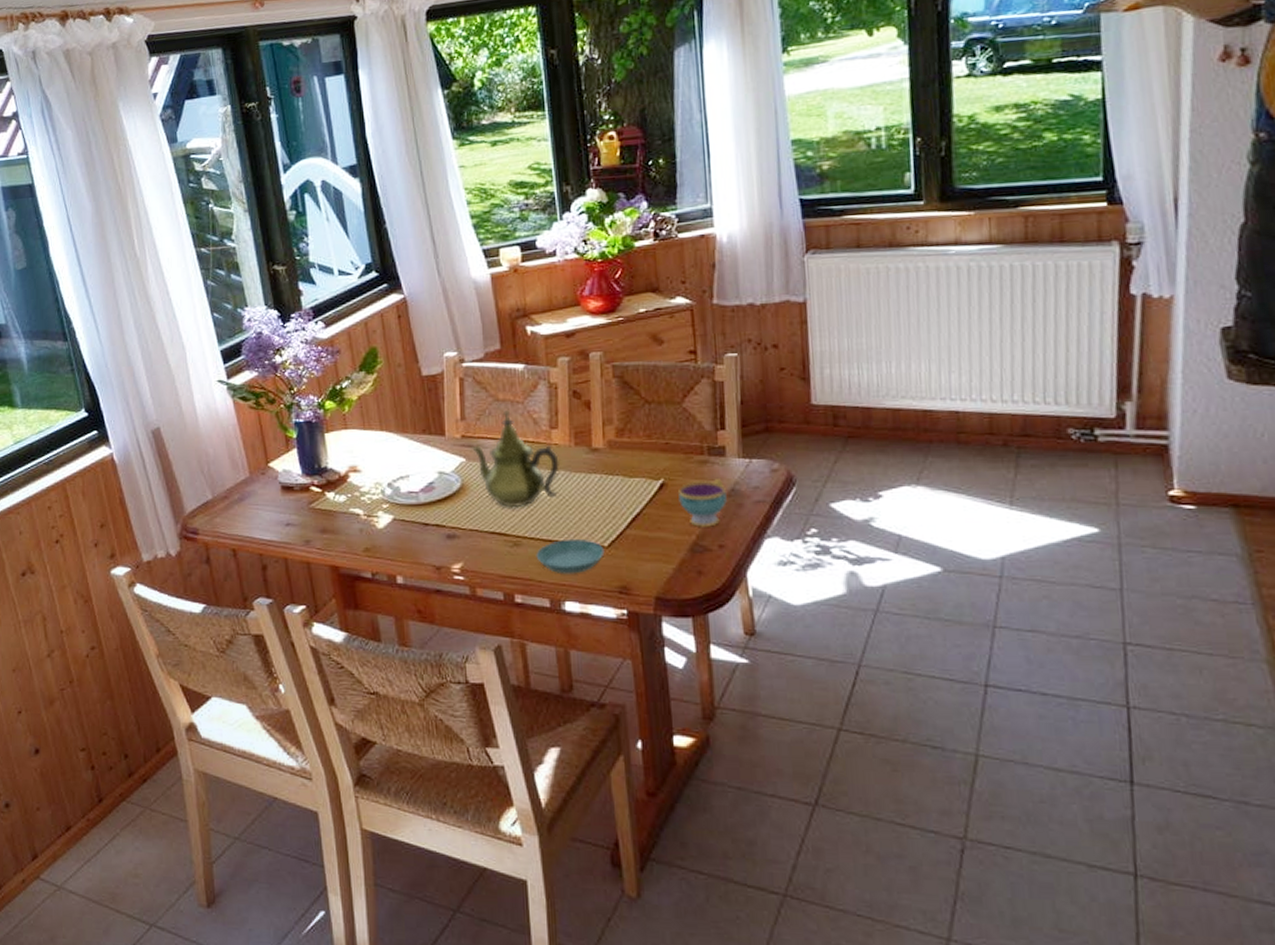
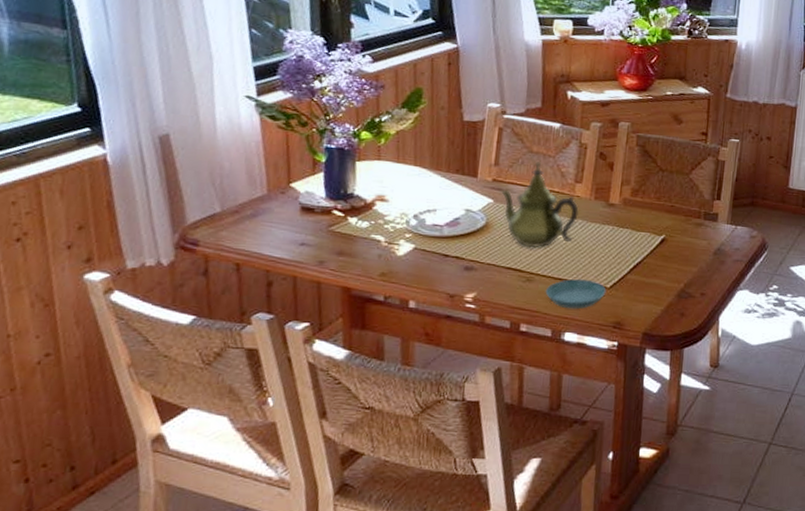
teacup: present [678,479,727,527] -> none [675,239,714,278]

